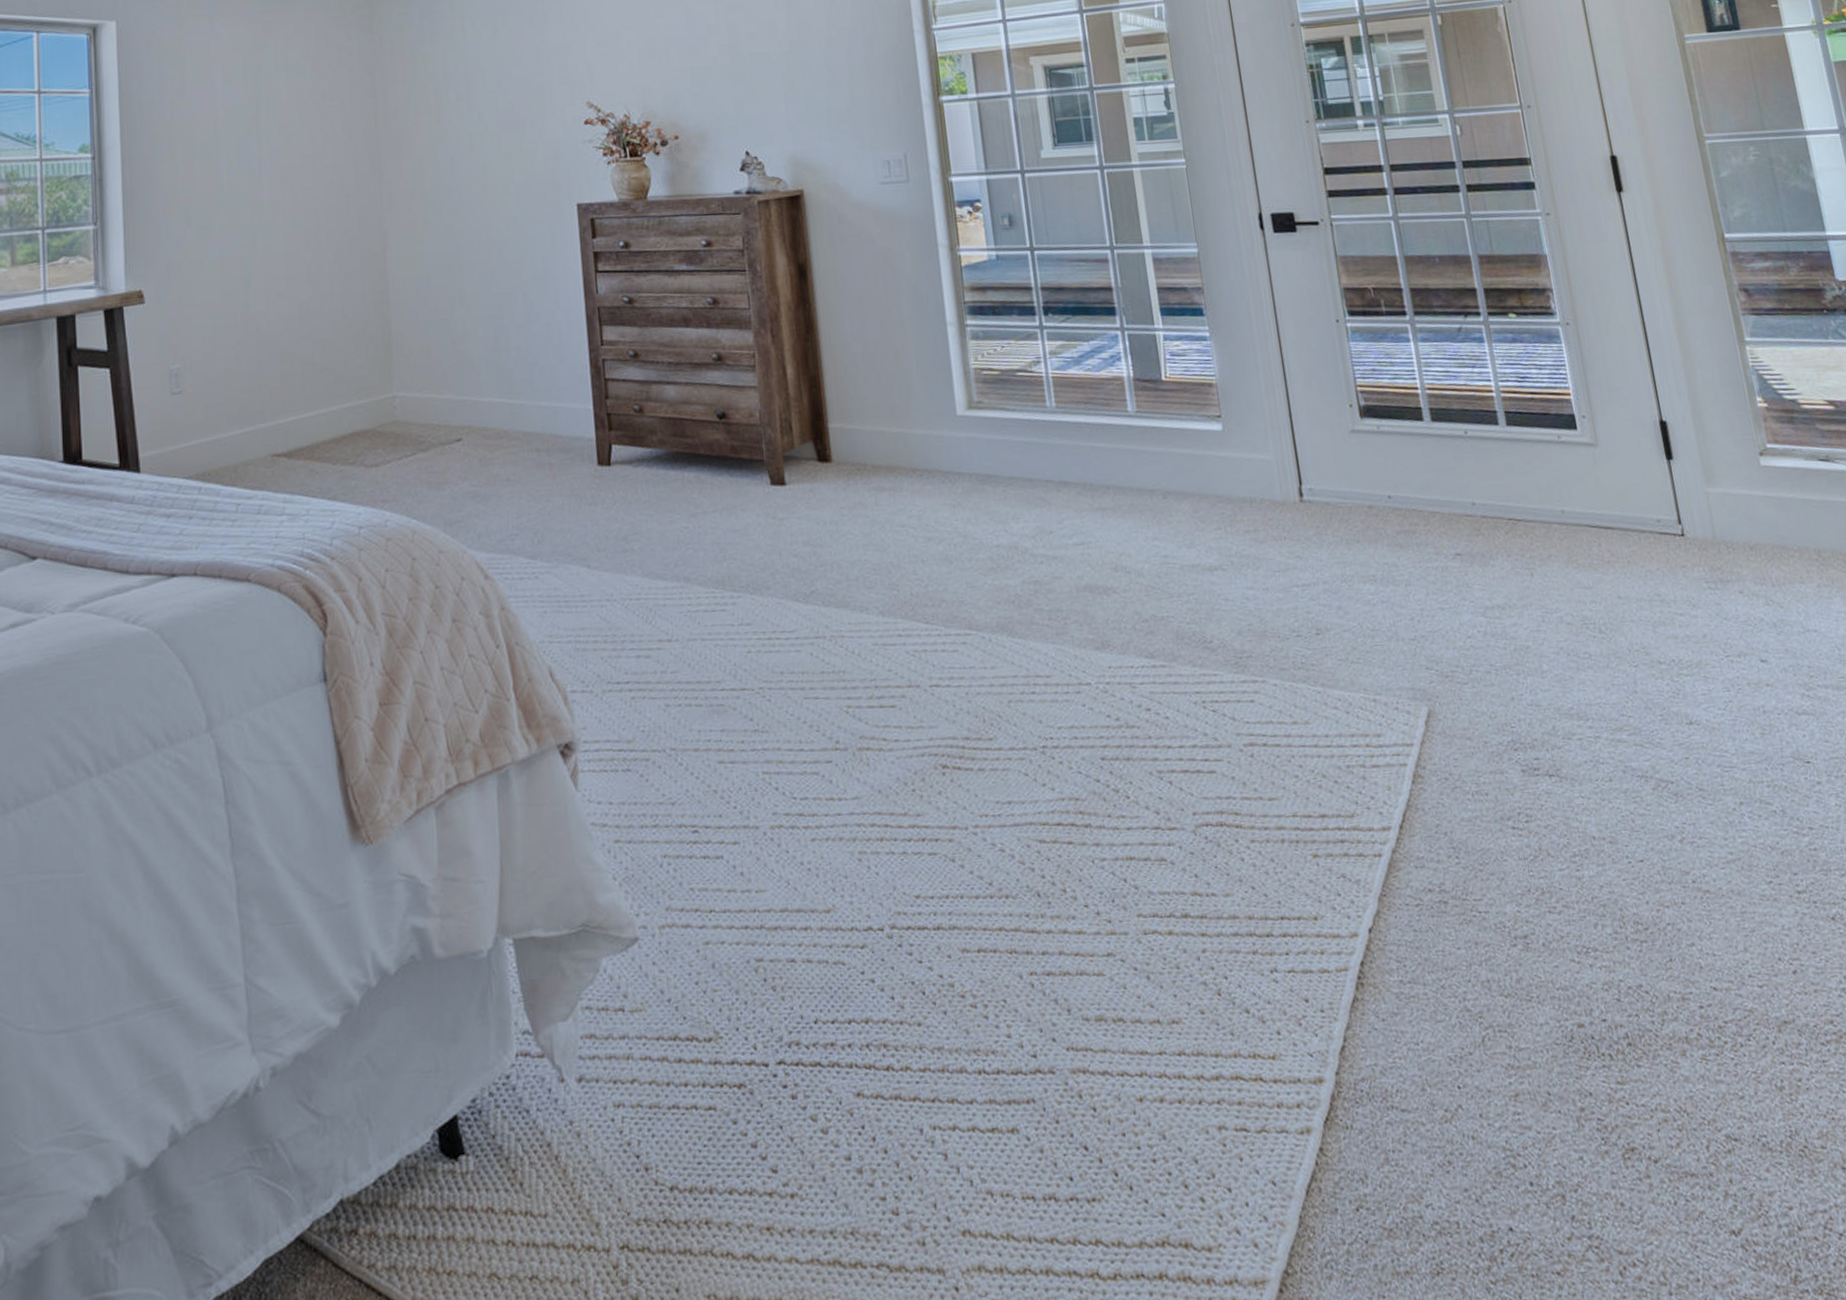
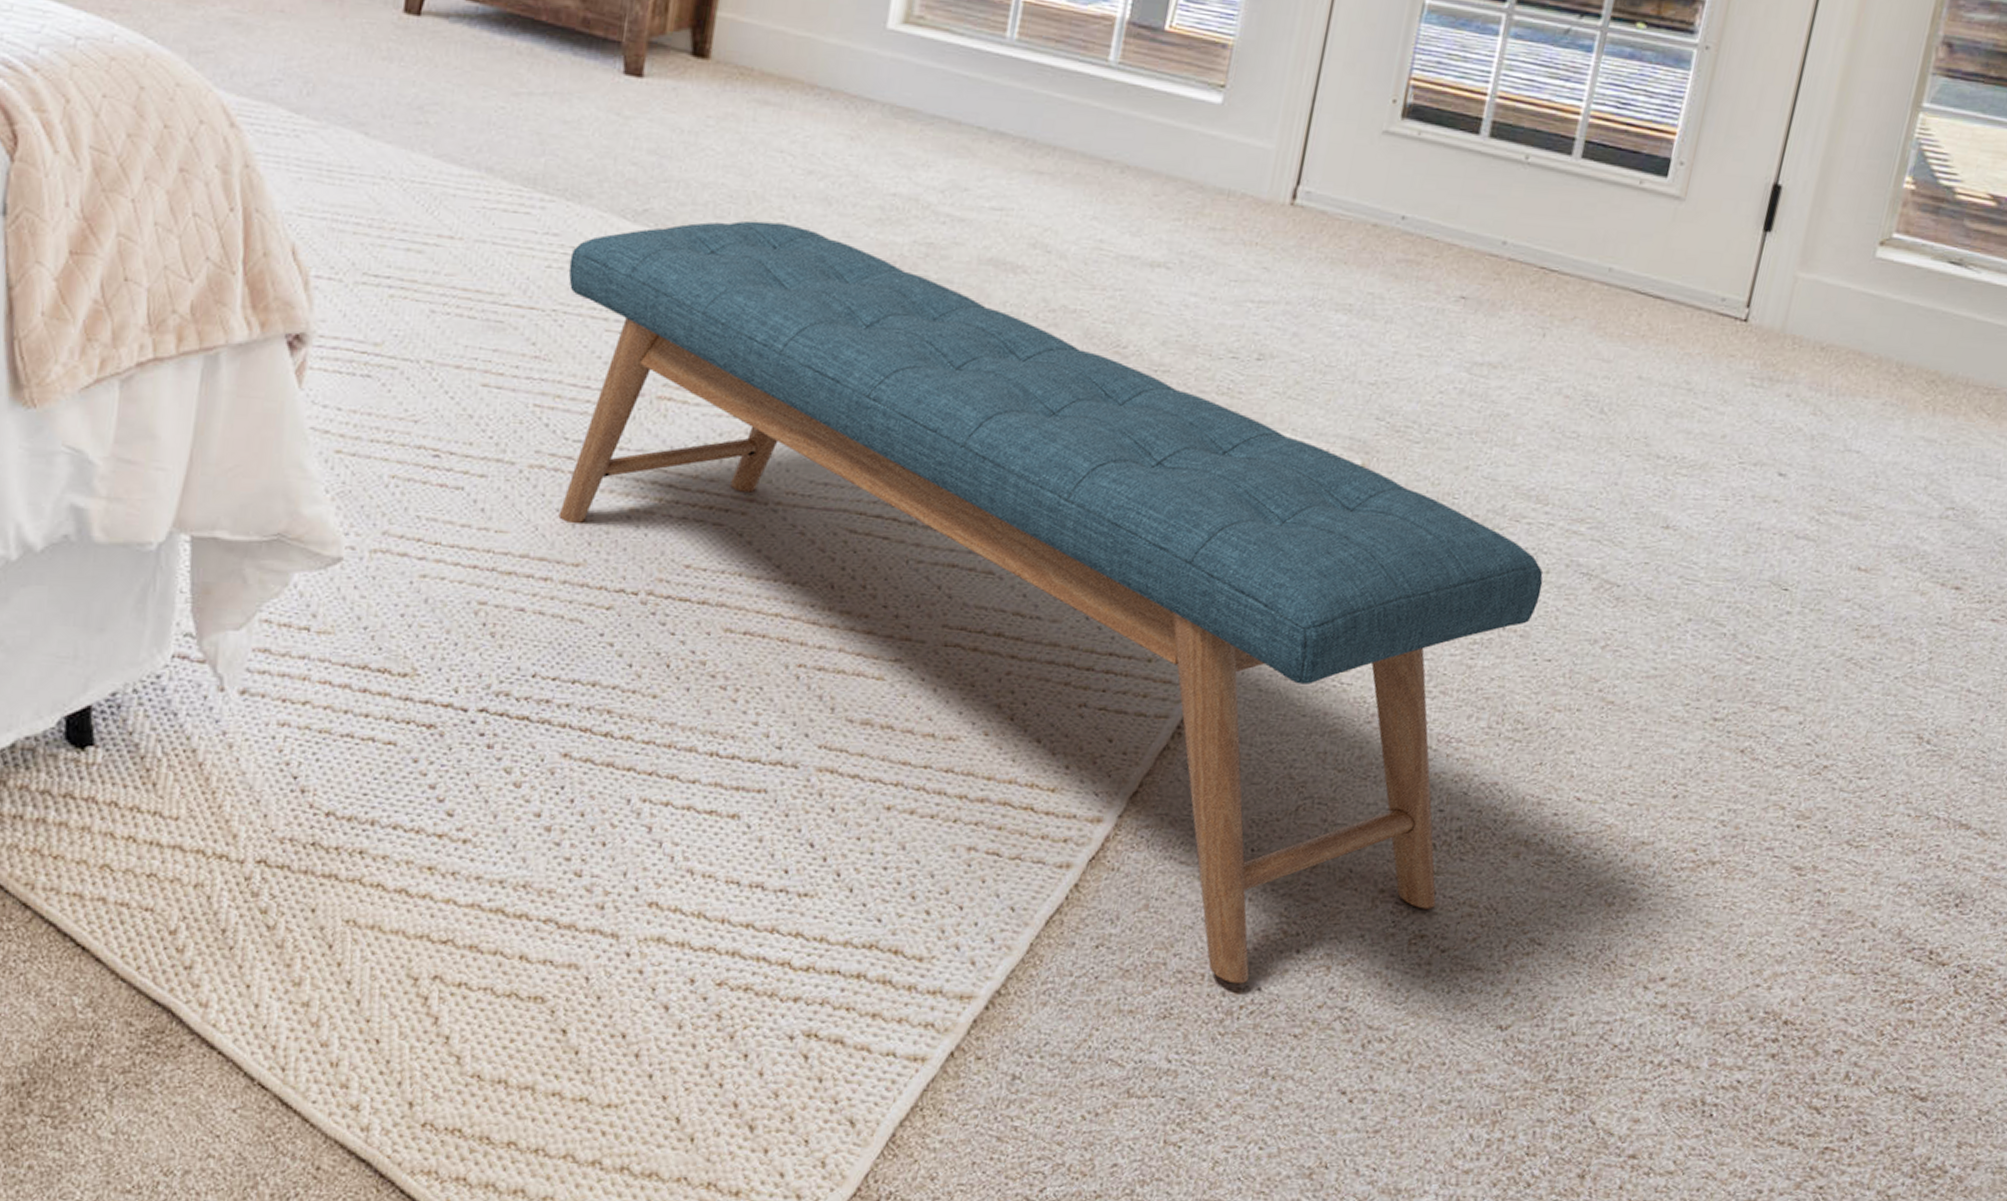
bench: none [763,584,1633,1228] -> present [558,220,1543,984]

